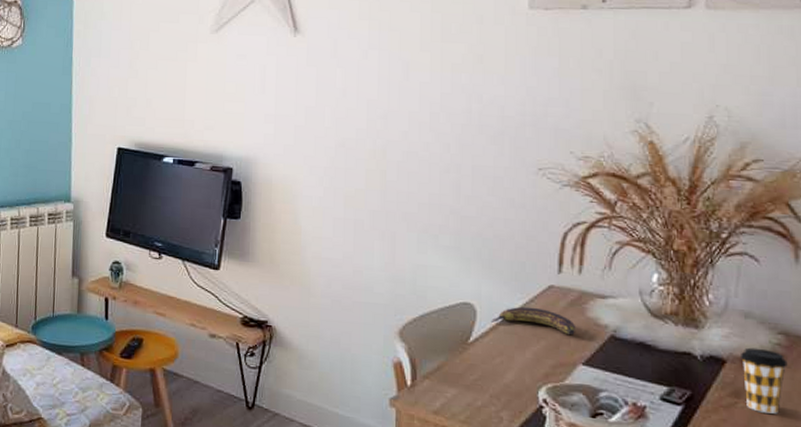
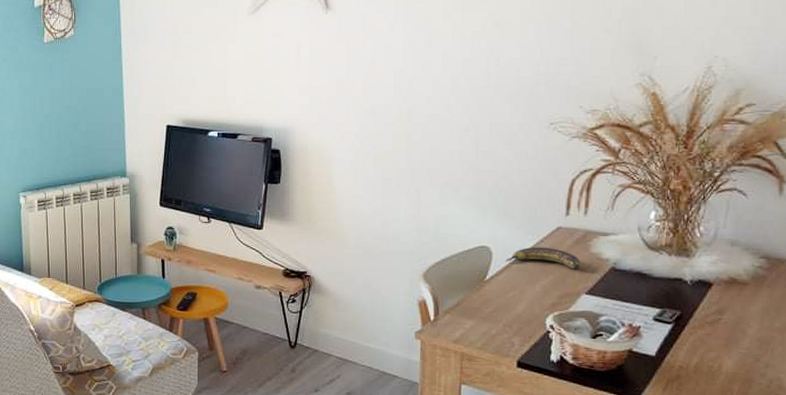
coffee cup: present [739,347,788,414] -> none [725,271,767,327]

